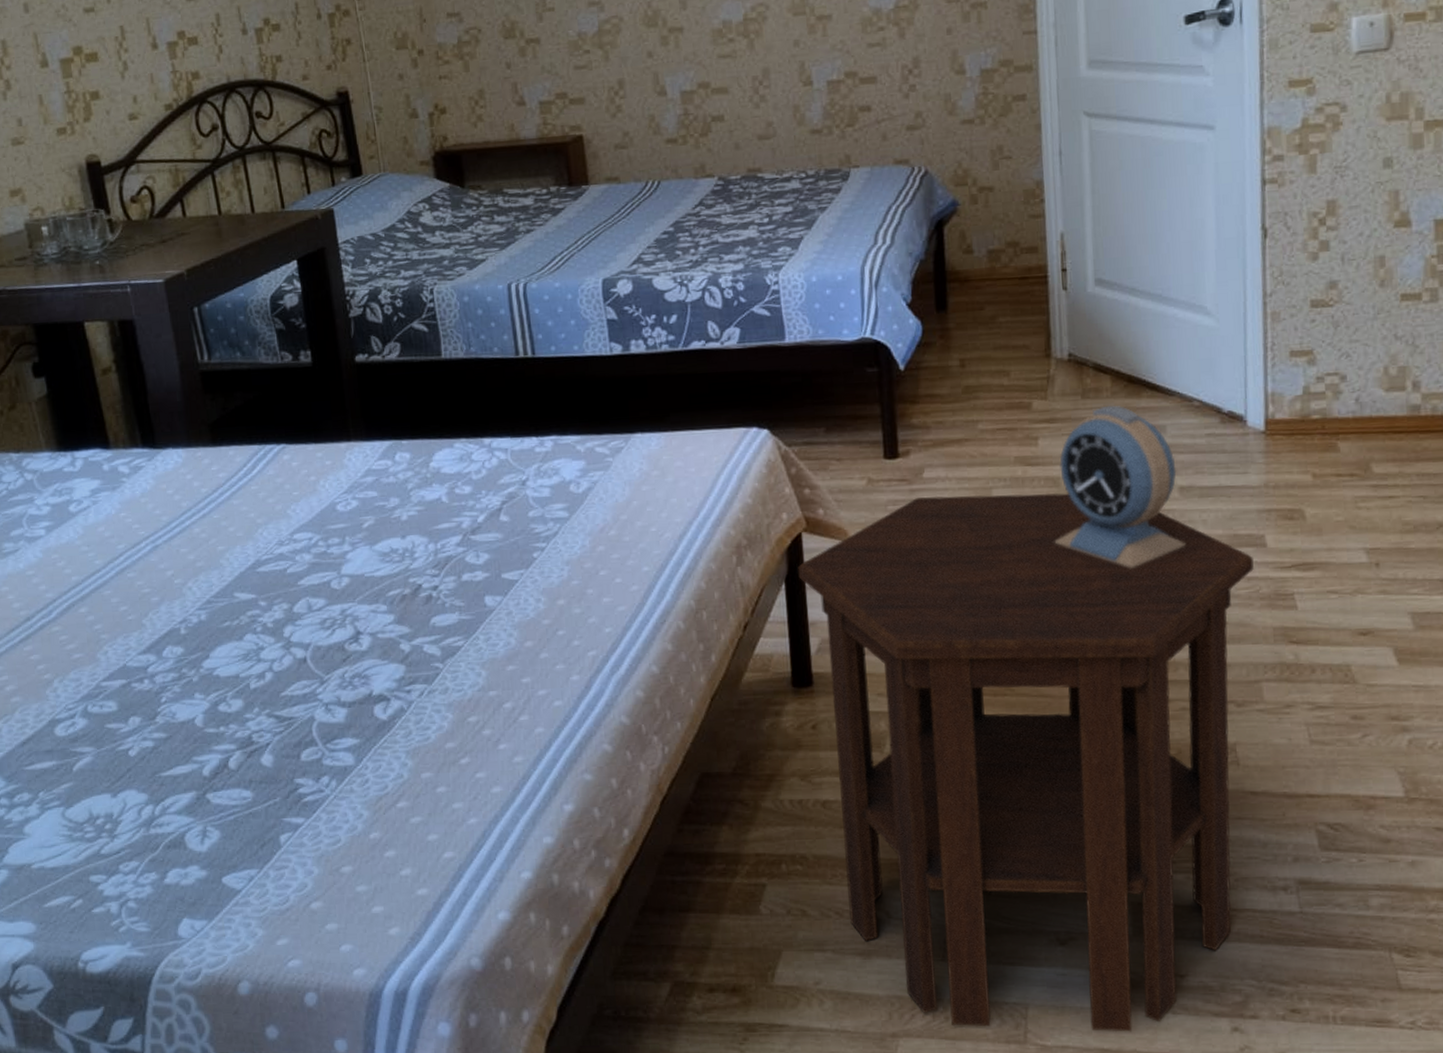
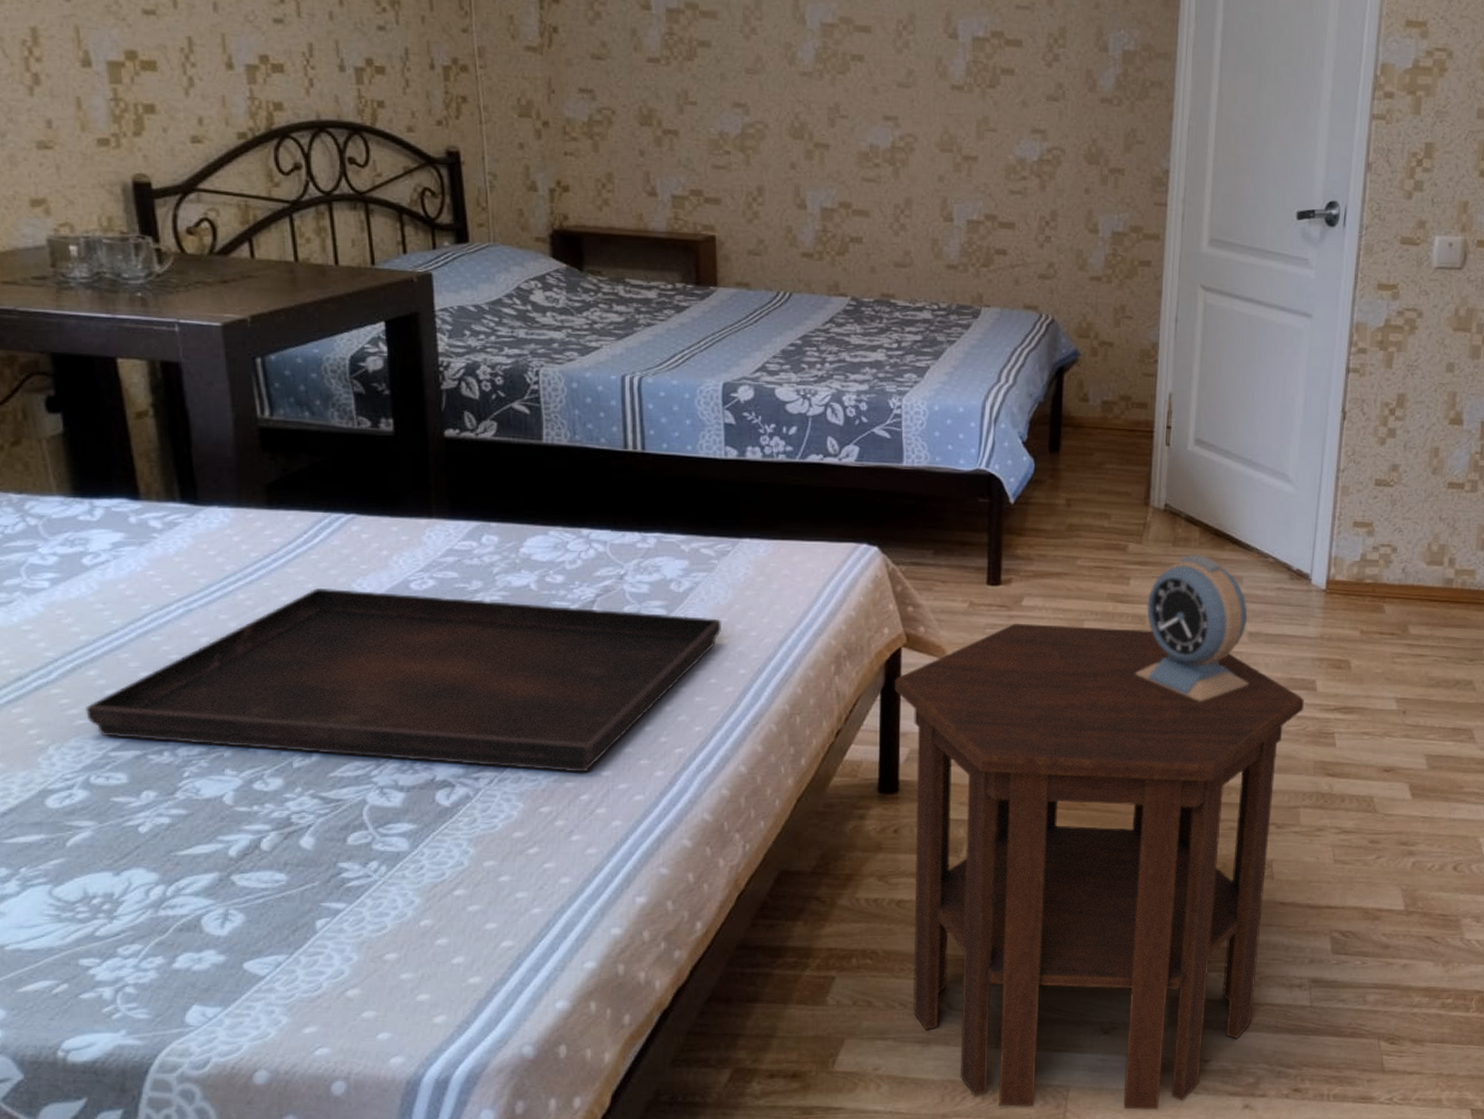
serving tray: none [79,515,622,681] -> present [84,588,722,773]

